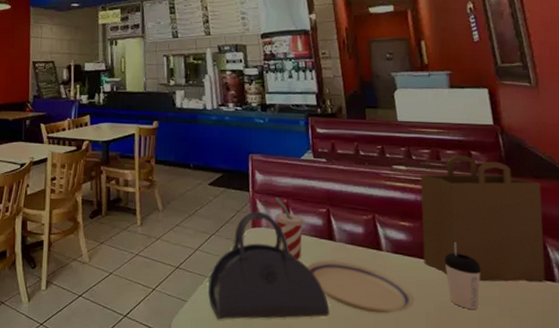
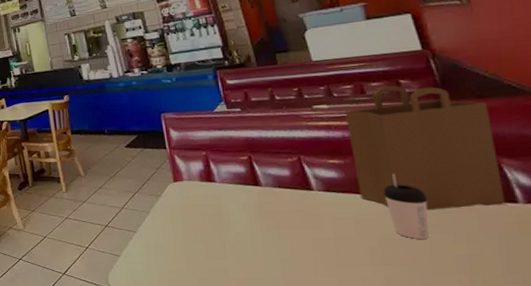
handbag: present [207,211,330,320] -> none [138,166,265,270]
beverage cup: present [275,196,305,259] -> none [193,150,228,207]
plate: present [307,260,414,314] -> none [235,204,354,252]

